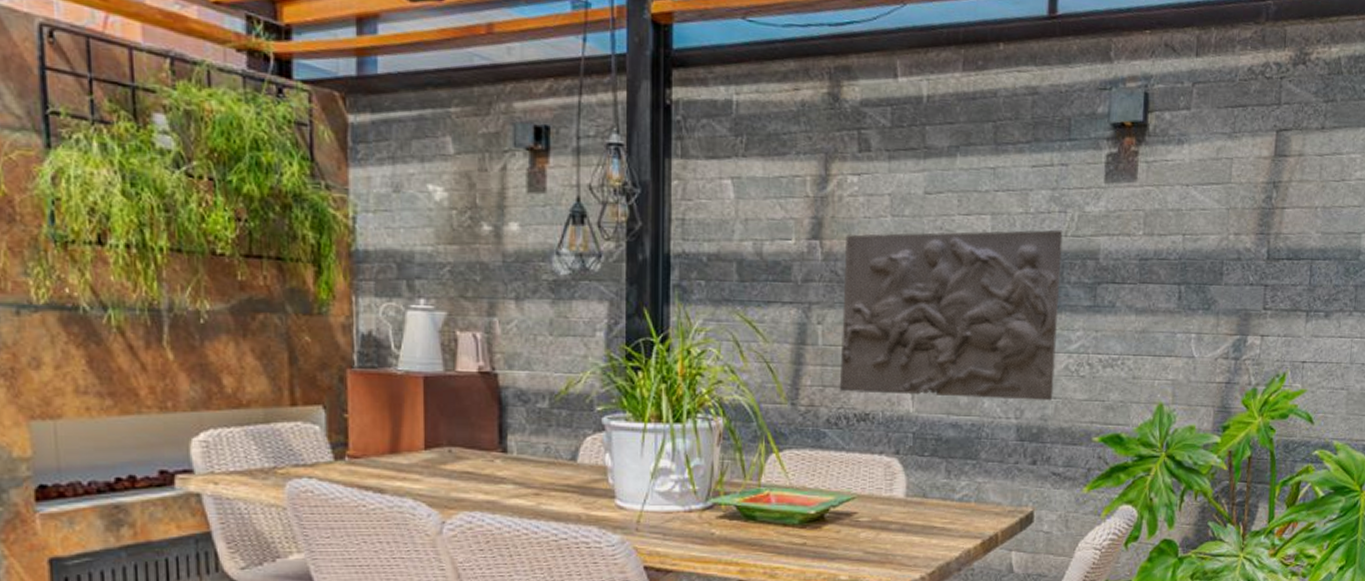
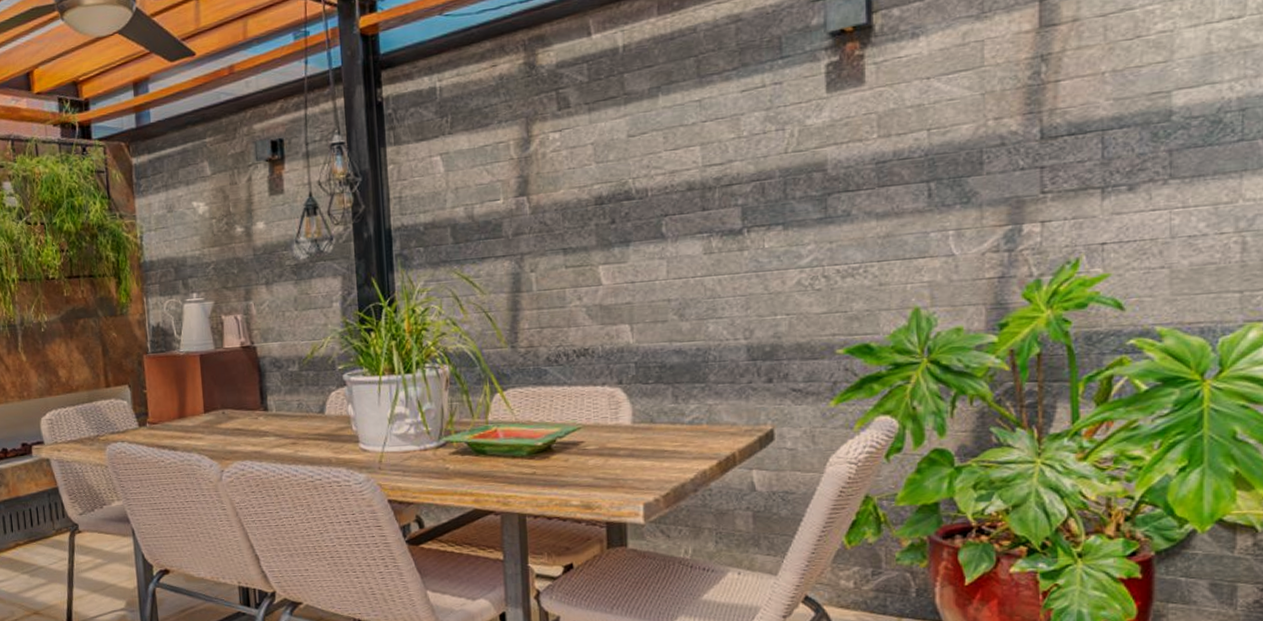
relief panel: present [839,229,1063,402] -> none [552,147,786,331]

